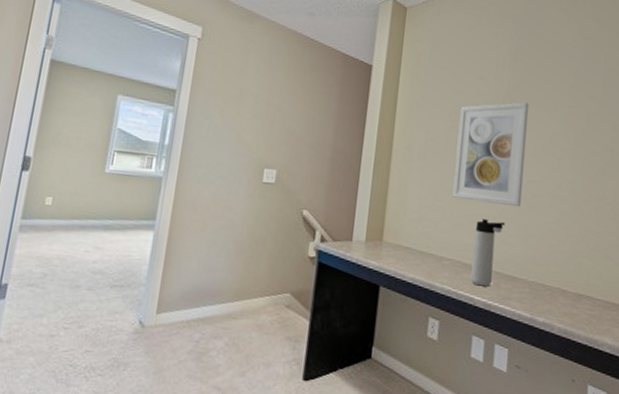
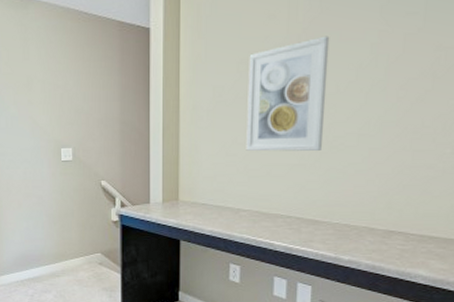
thermos bottle: present [470,219,506,287] -> none [269,168,305,232]

